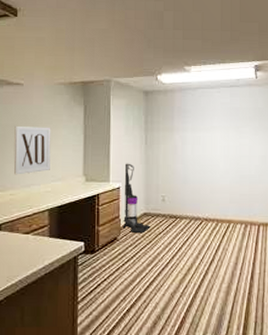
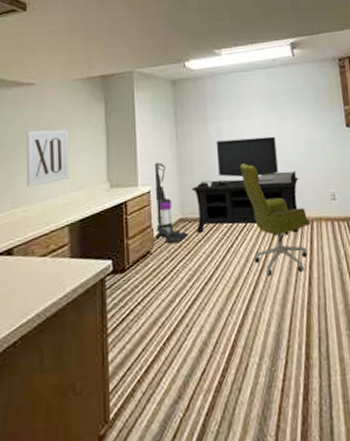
media console: none [156,149,251,234] -> present [192,136,299,234]
office chair: none [200,171,257,268] -> present [241,163,310,276]

